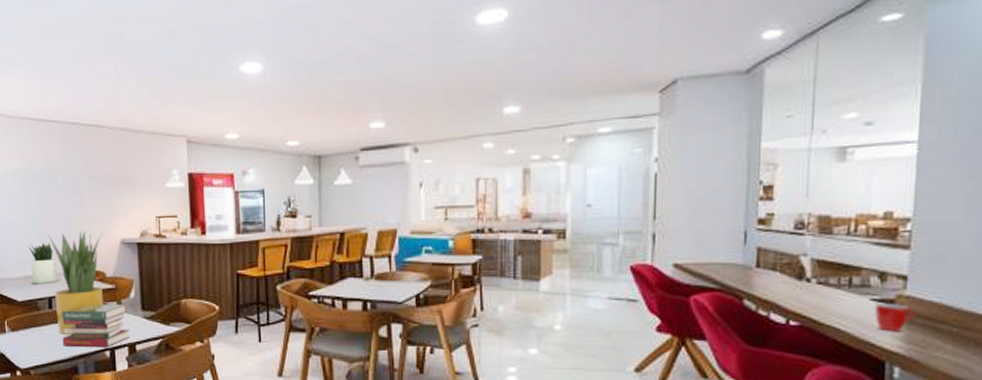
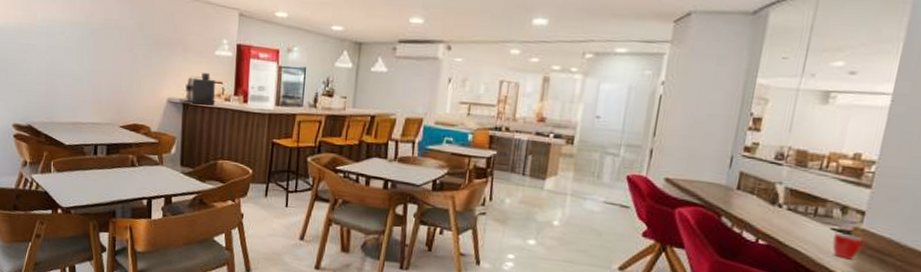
planter: present [27,243,60,285] -> none [78,93,107,132]
planter: present [48,231,104,336] -> none [100,86,151,182]
books: present [62,305,130,348] -> none [103,154,167,197]
coffee machine: none [133,208,170,244] -> present [179,73,215,106]

